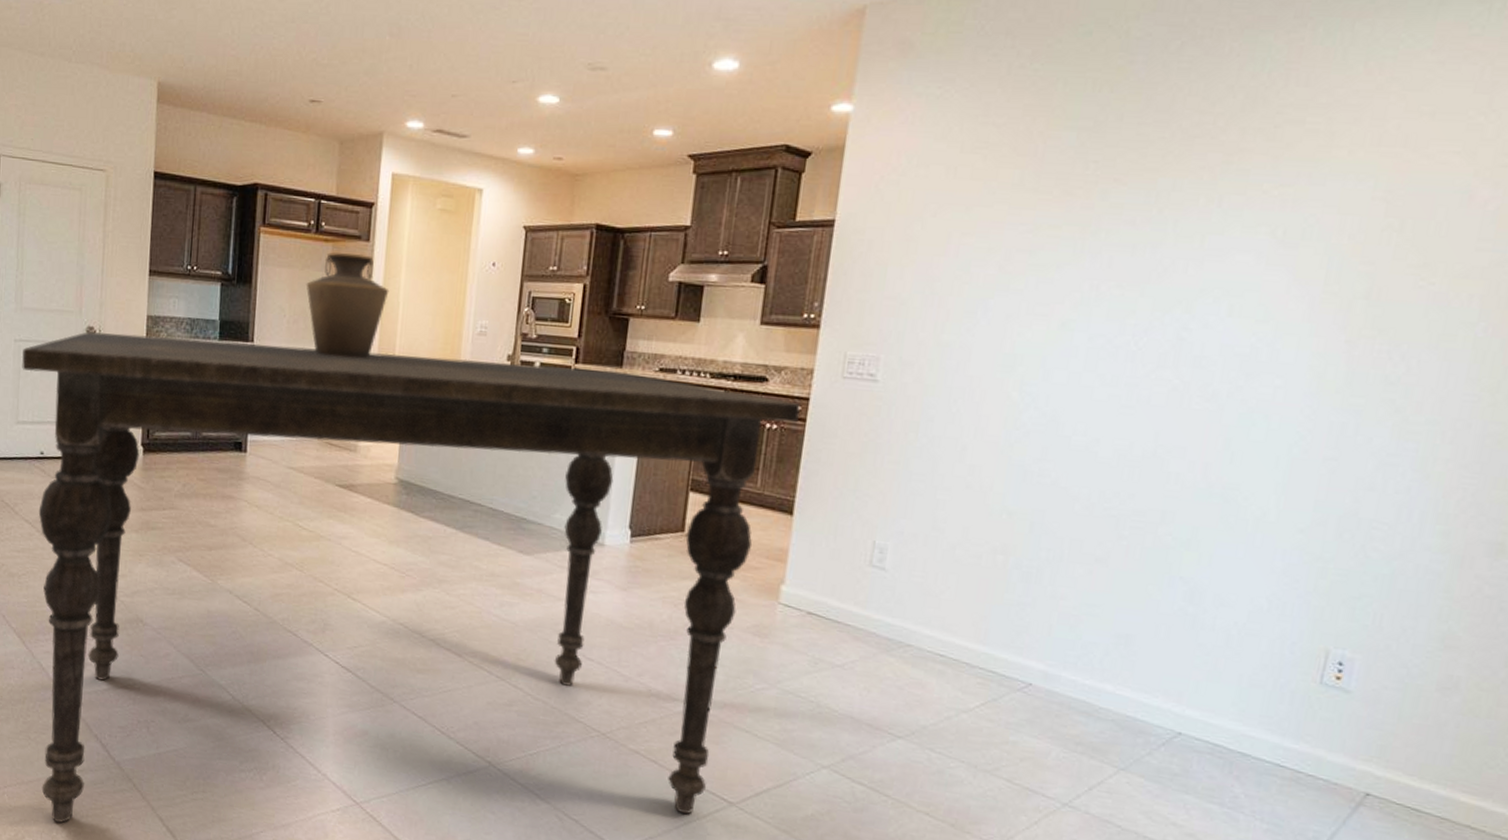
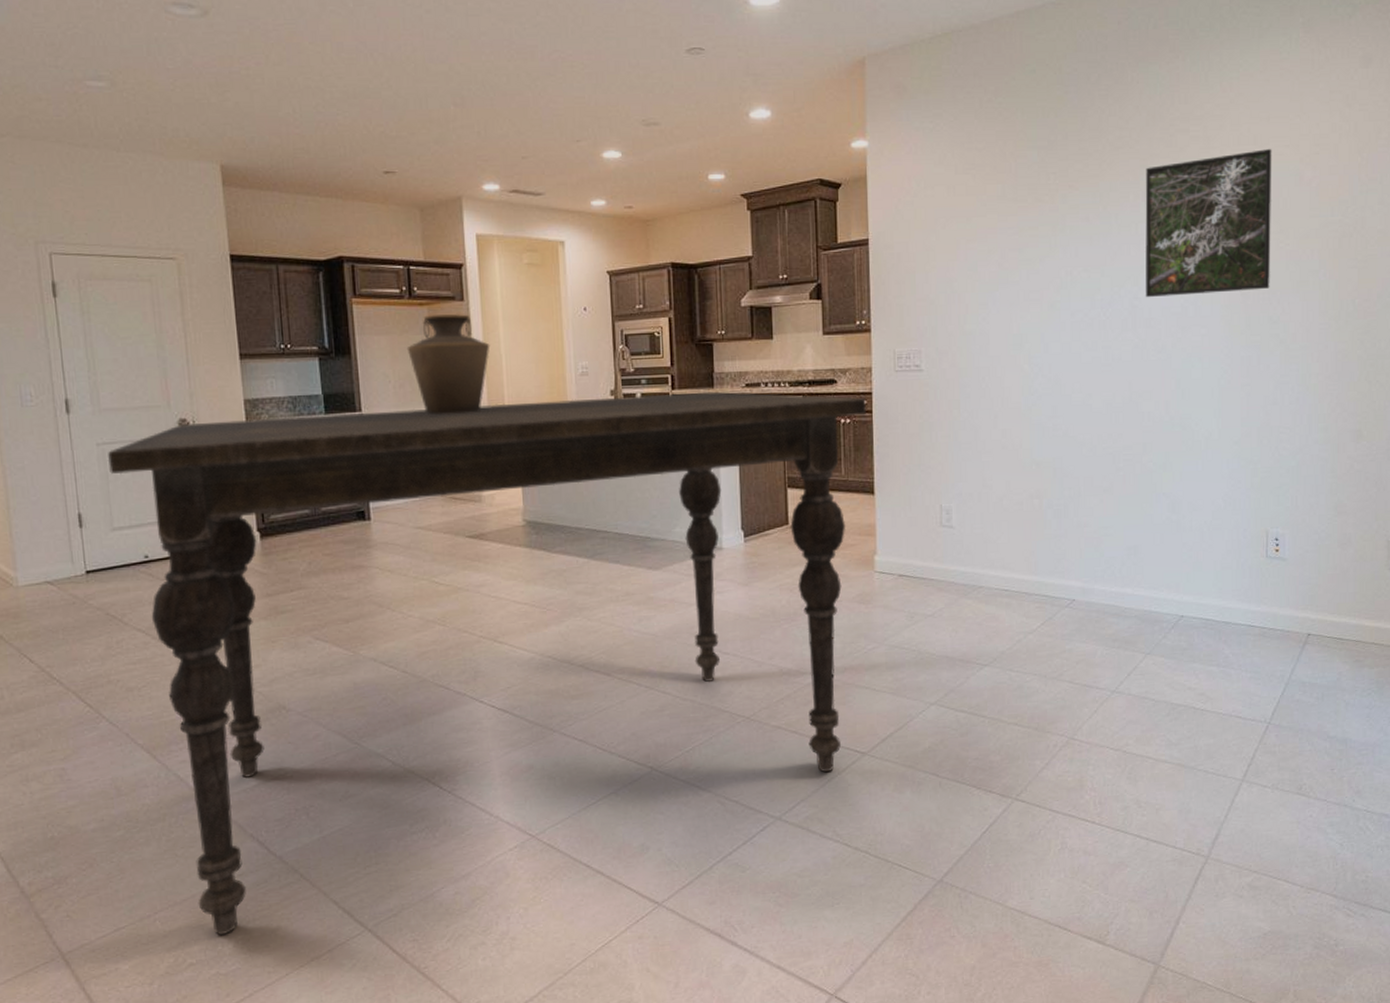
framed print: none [1200,154,1432,339] -> present [1145,149,1272,298]

